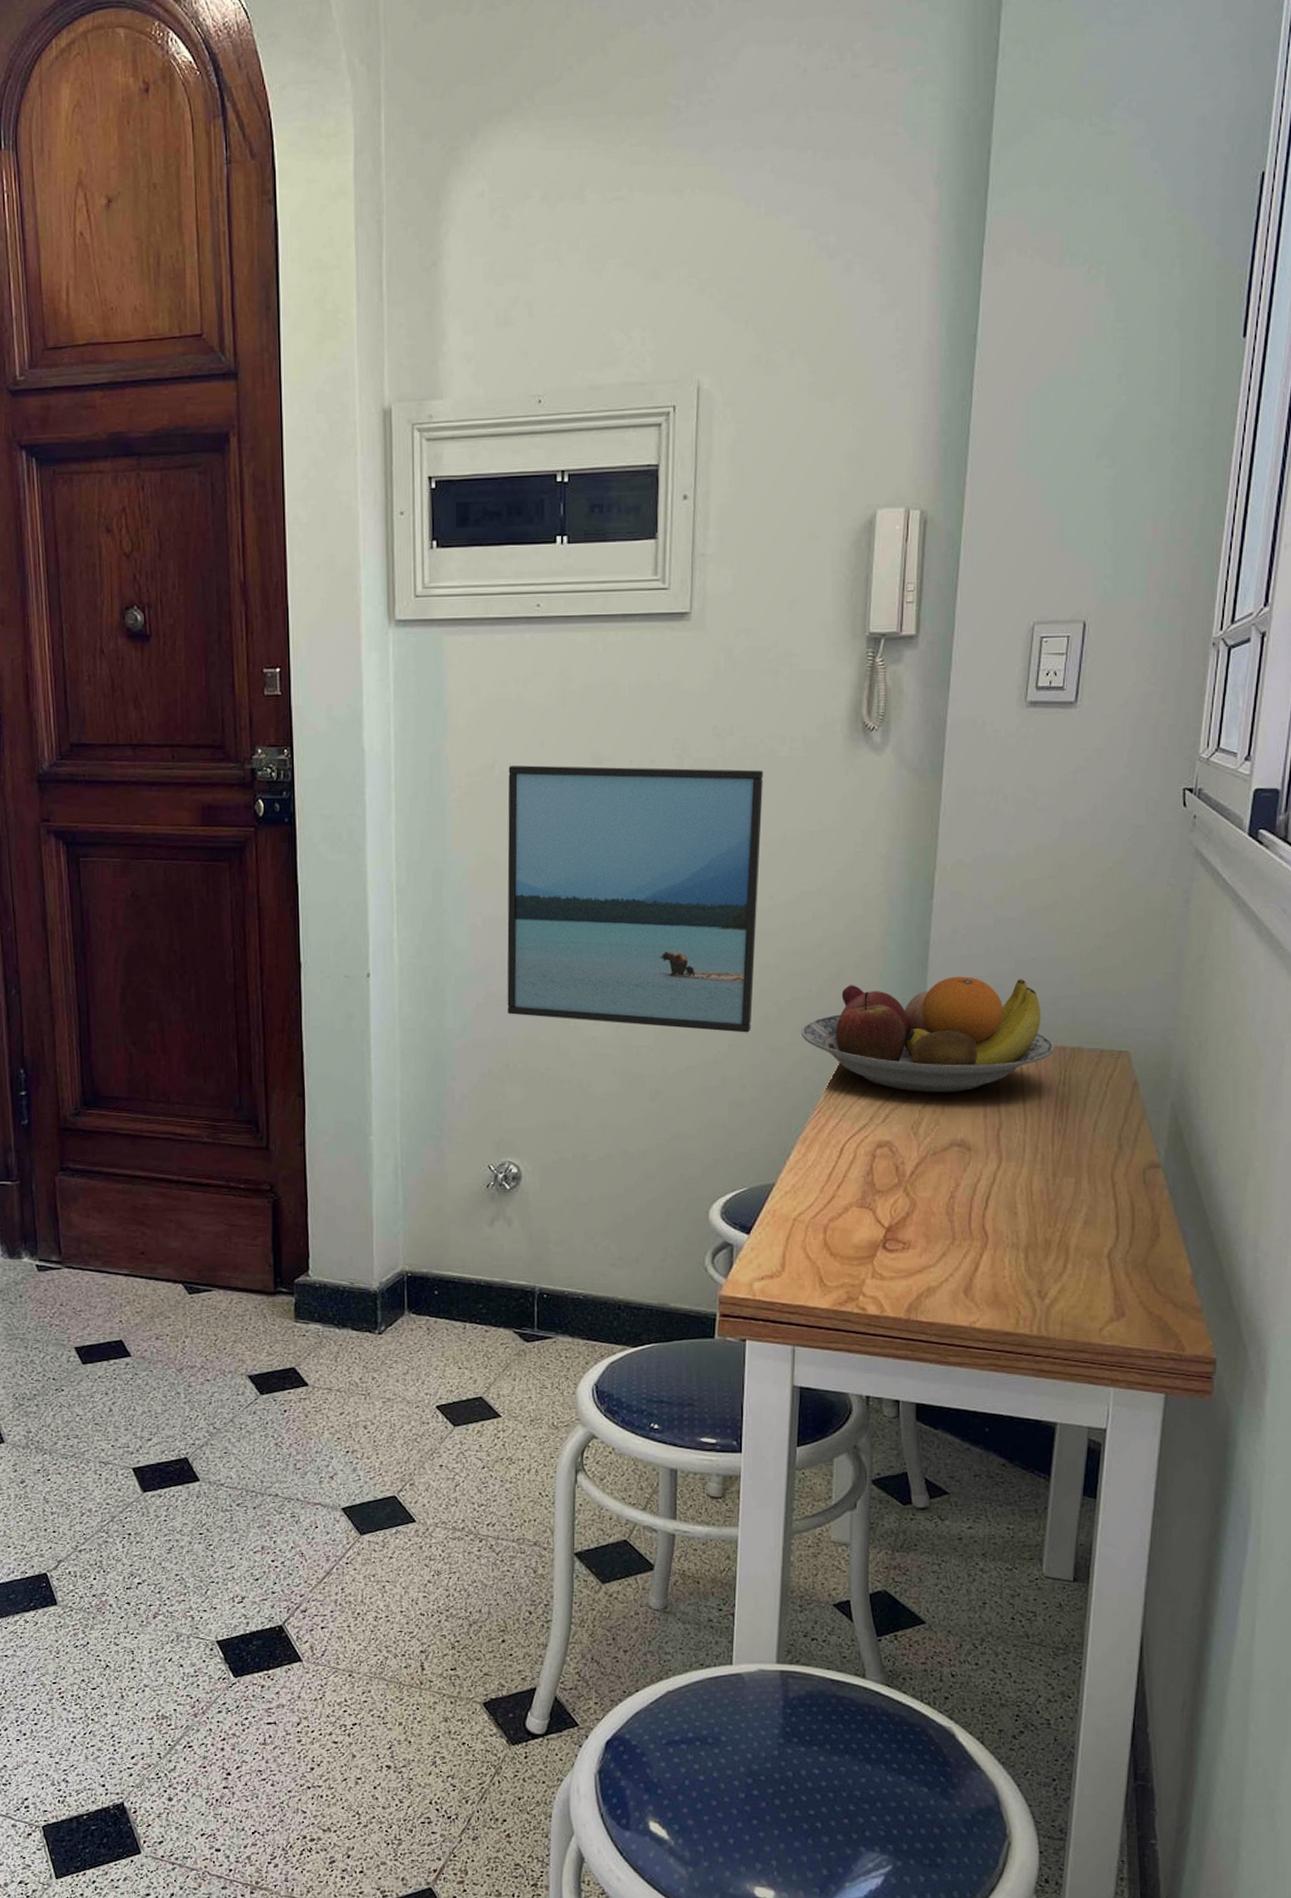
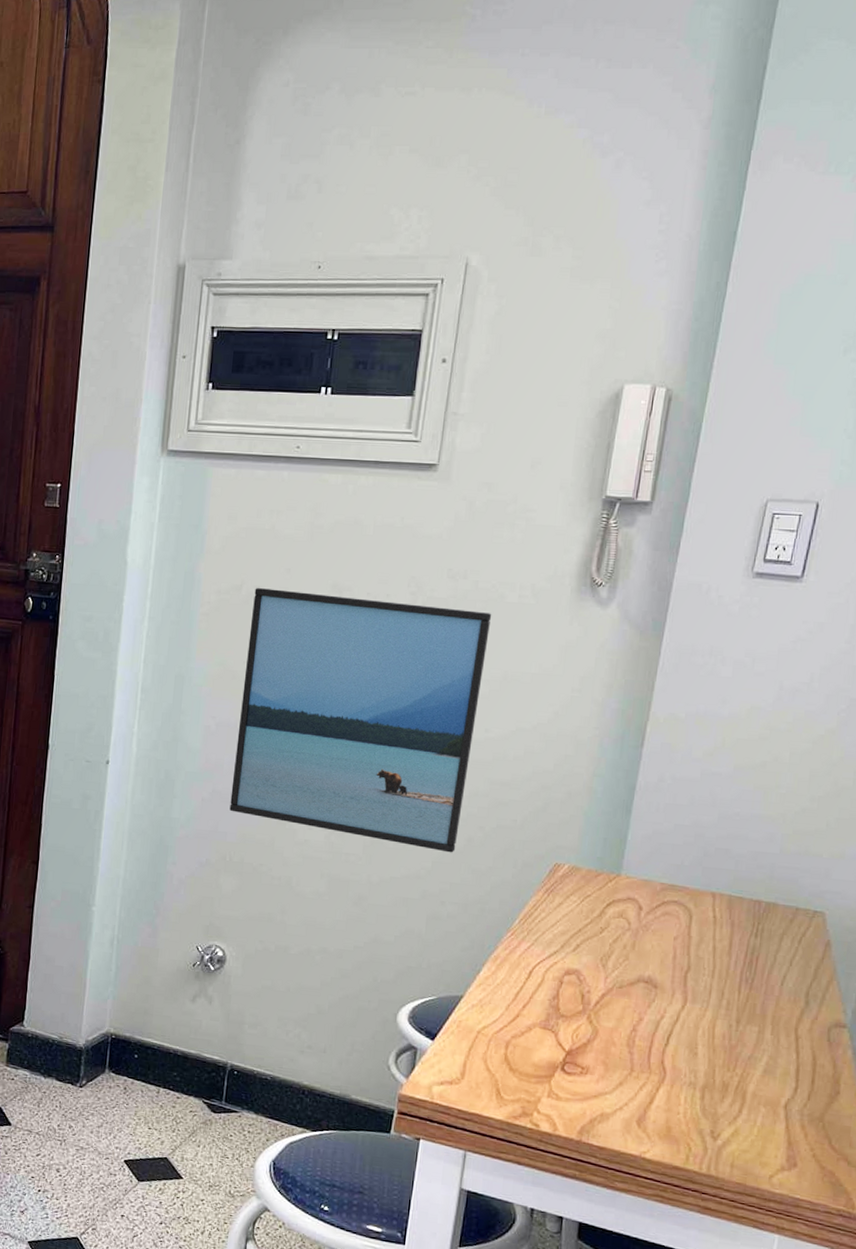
fruit bowl: present [802,976,1055,1093] -> none [503,819,750,932]

